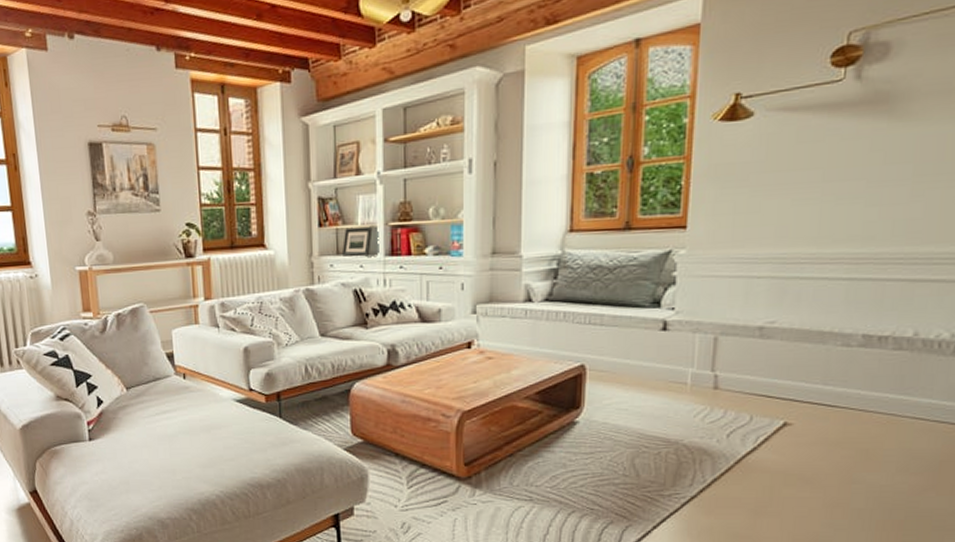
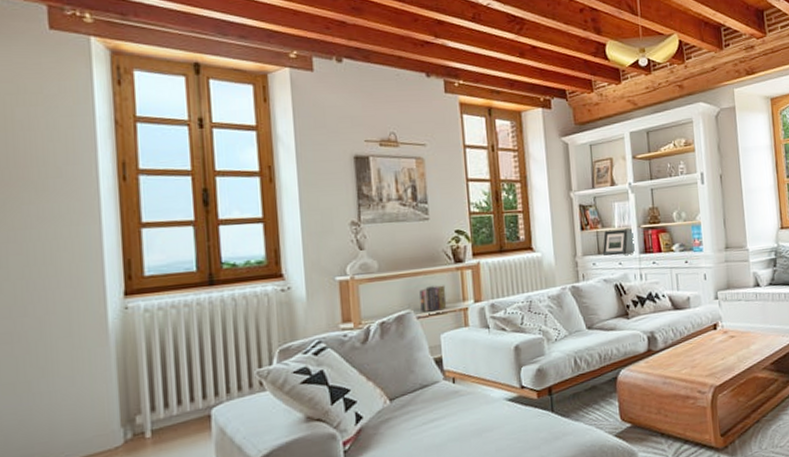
books: none [152,280,178,307] -> present [419,285,447,313]

